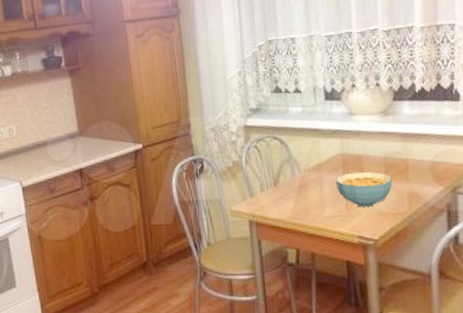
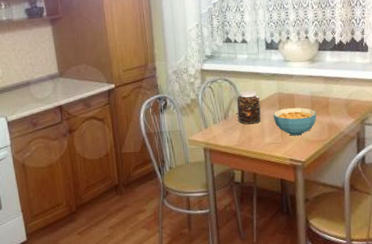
jar: none [289,150,320,193] -> present [236,90,261,125]

